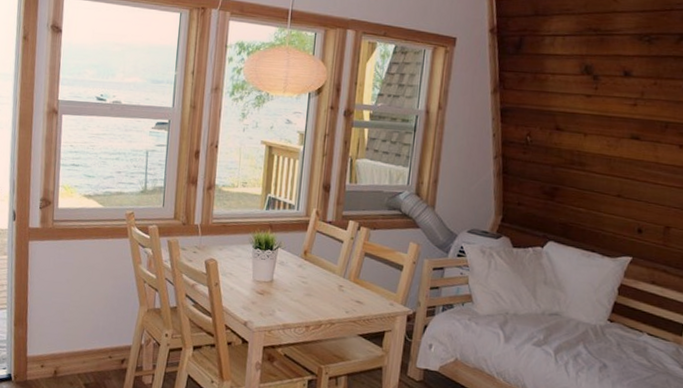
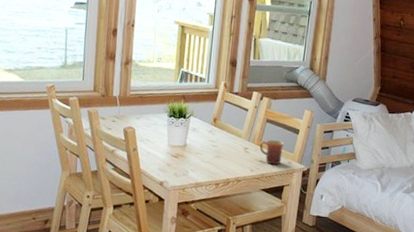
mug: none [357,277,385,307] -> present [260,140,284,165]

